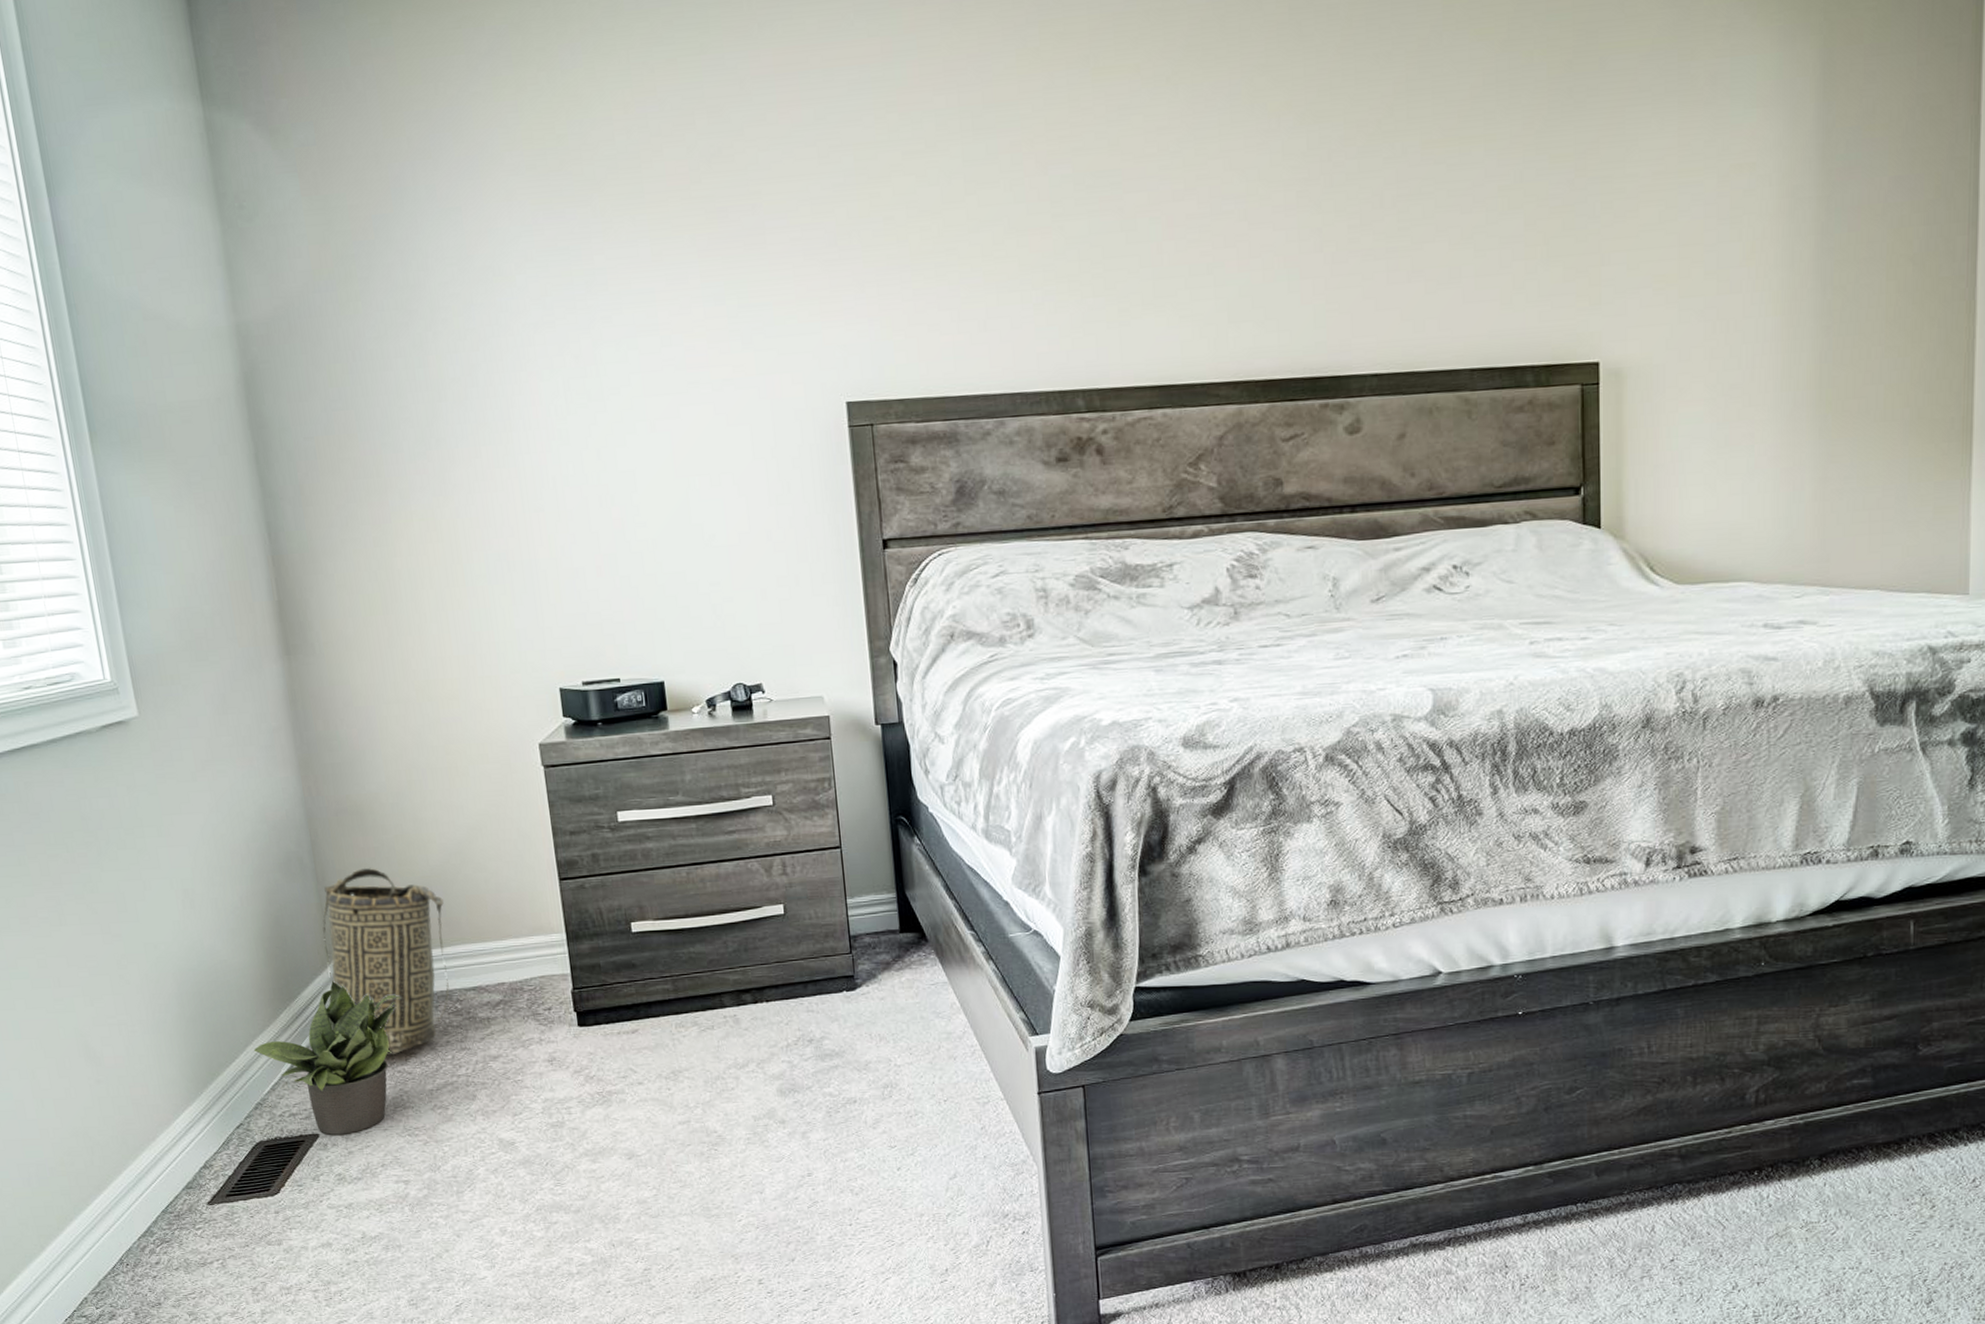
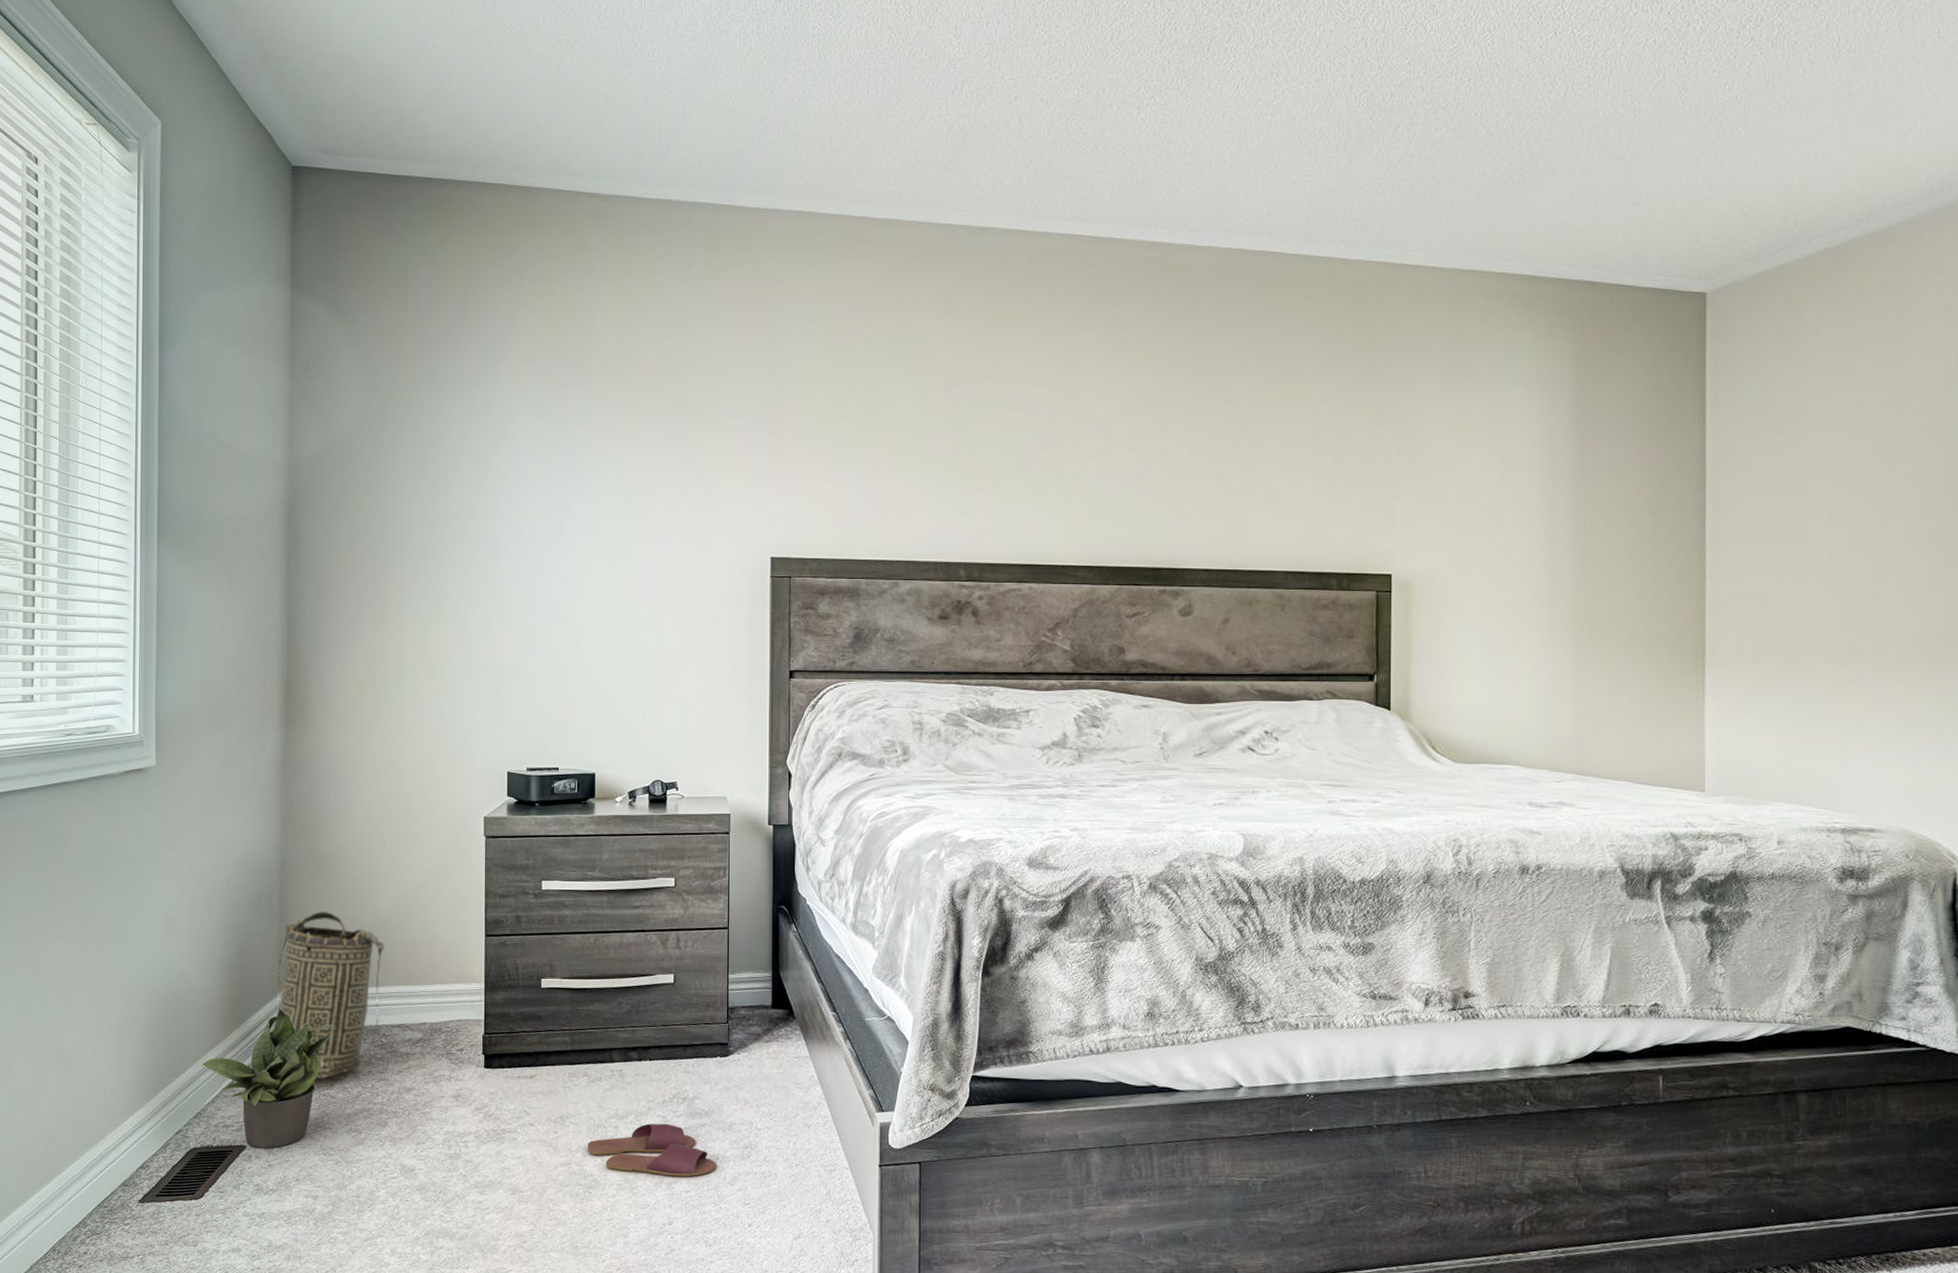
slippers: none [706,1069,856,1125] -> present [587,1123,717,1177]

